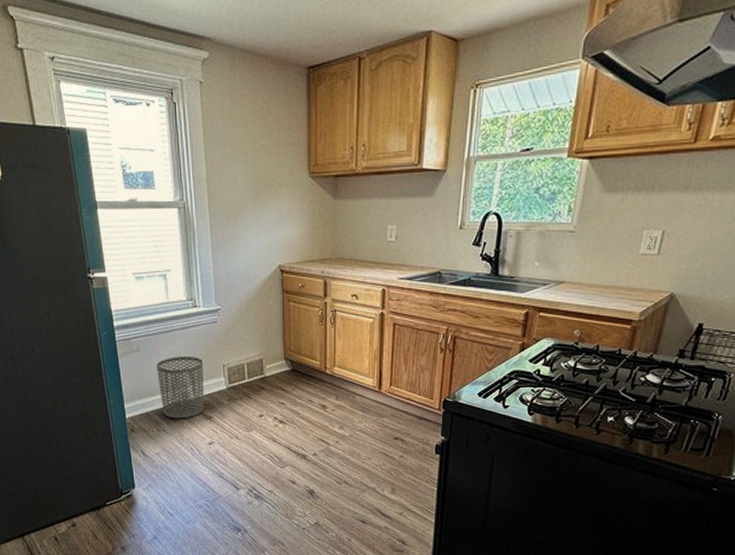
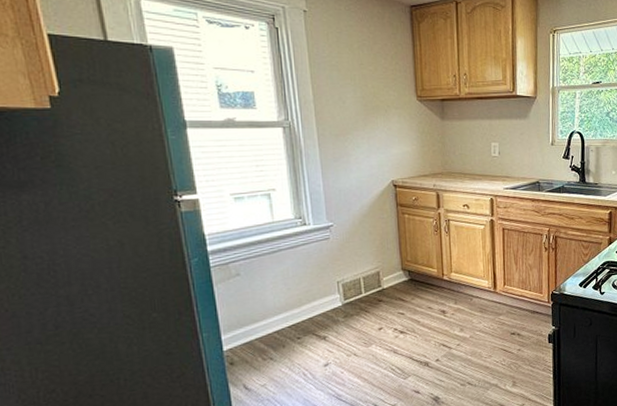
waste bin: present [157,357,204,419] -> none [261,276,318,344]

